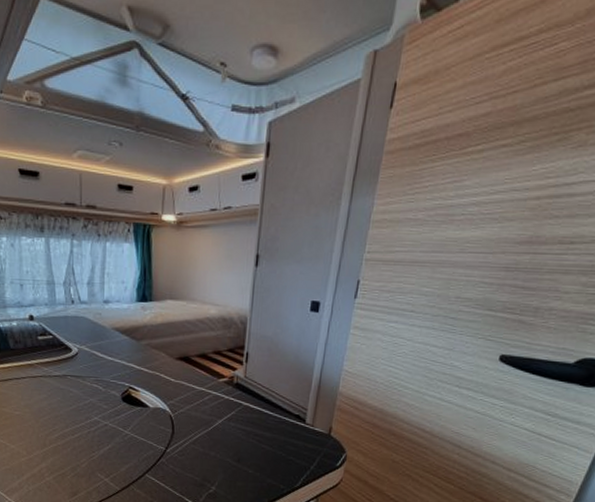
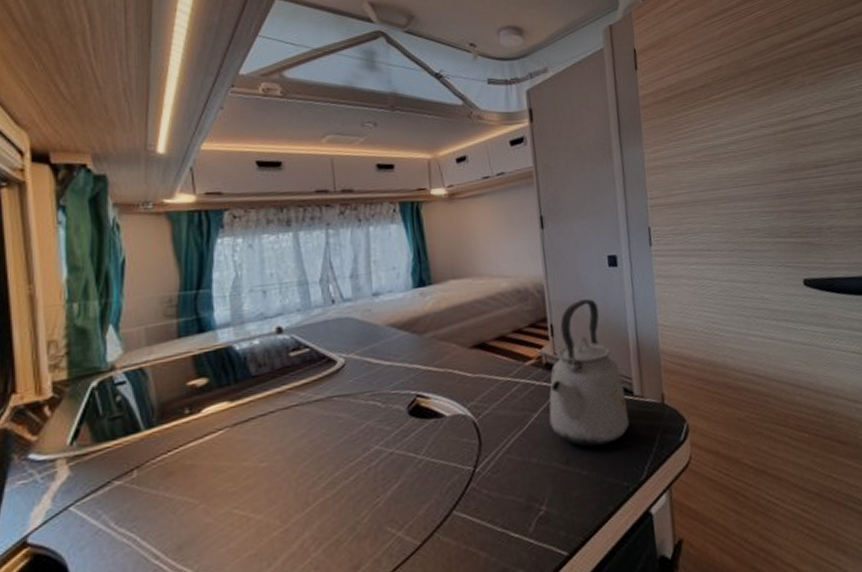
kettle: none [230,336,299,455] -> present [549,299,630,447]

